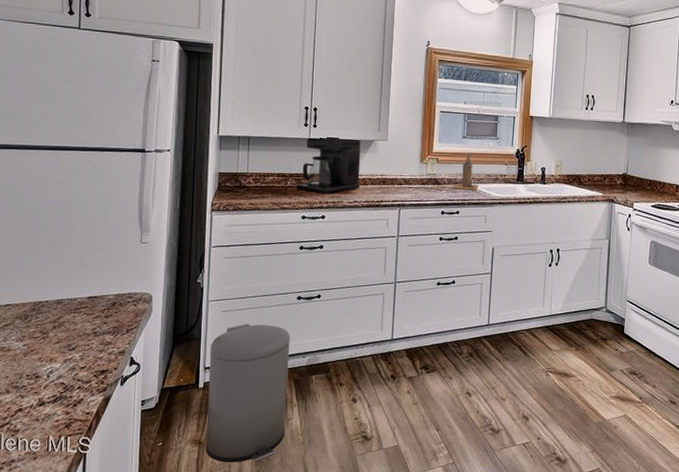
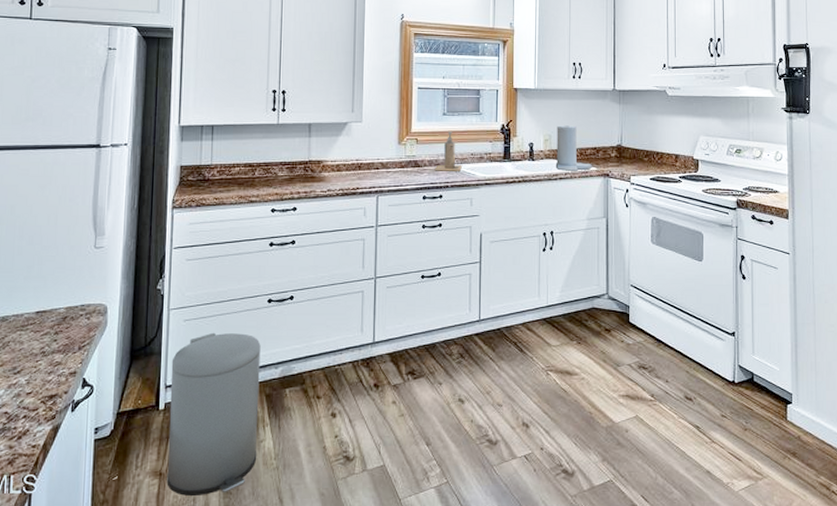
coffee maker: present [295,137,362,194] -> none [264,121,334,184]
paper towel: none [564,152,599,195] -> present [555,125,592,171]

